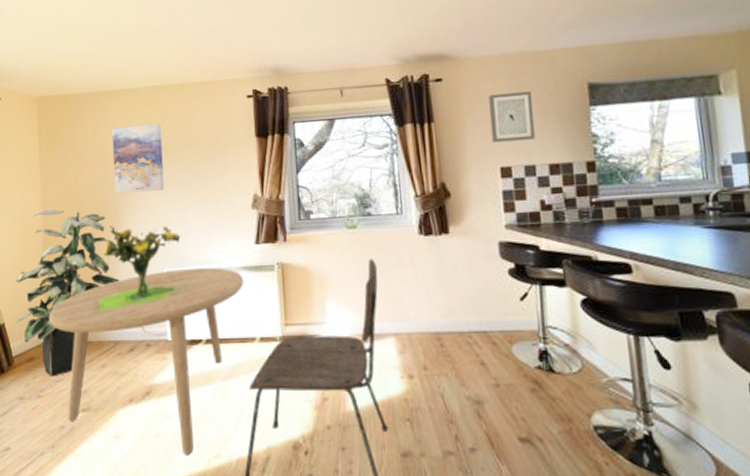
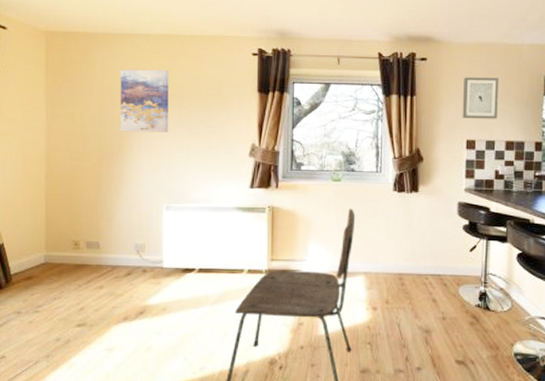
indoor plant: present [16,209,120,377] -> none [15,140,121,295]
dining table: present [48,267,244,455] -> none [48,205,237,367]
bouquet: present [98,226,188,312] -> none [98,161,185,239]

